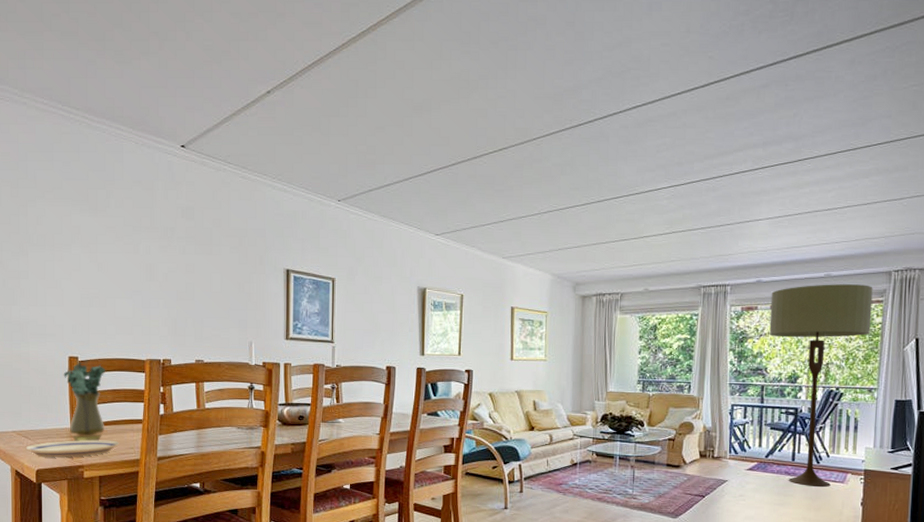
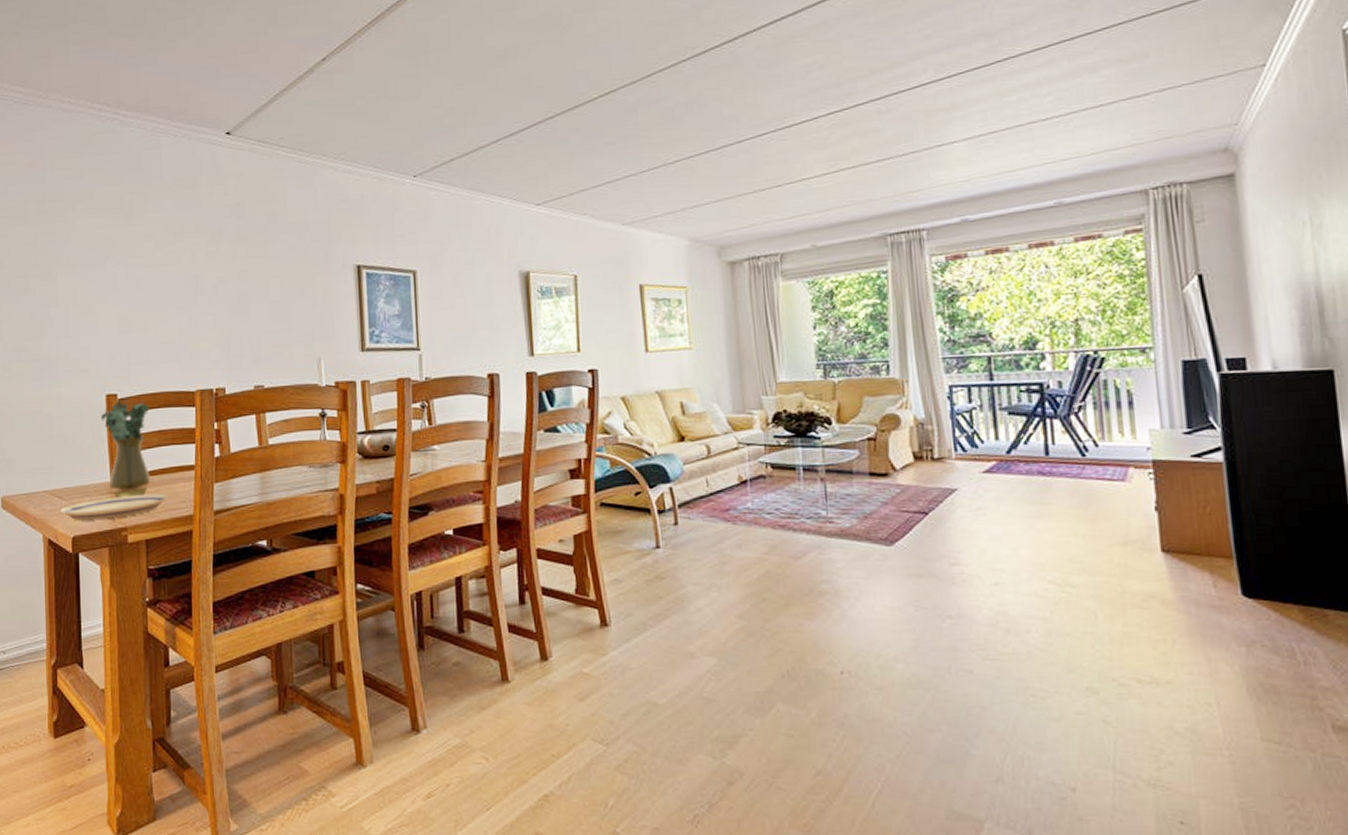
floor lamp: present [769,284,873,488] -> none [983,210,1131,490]

